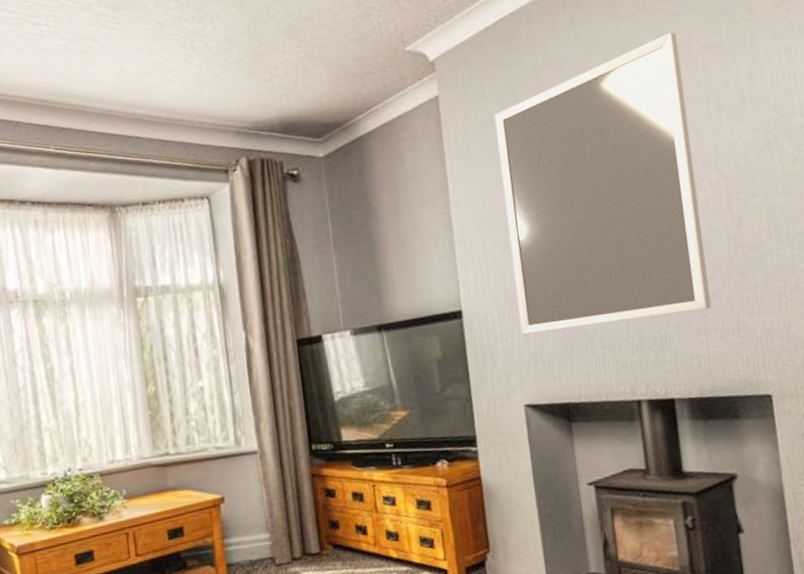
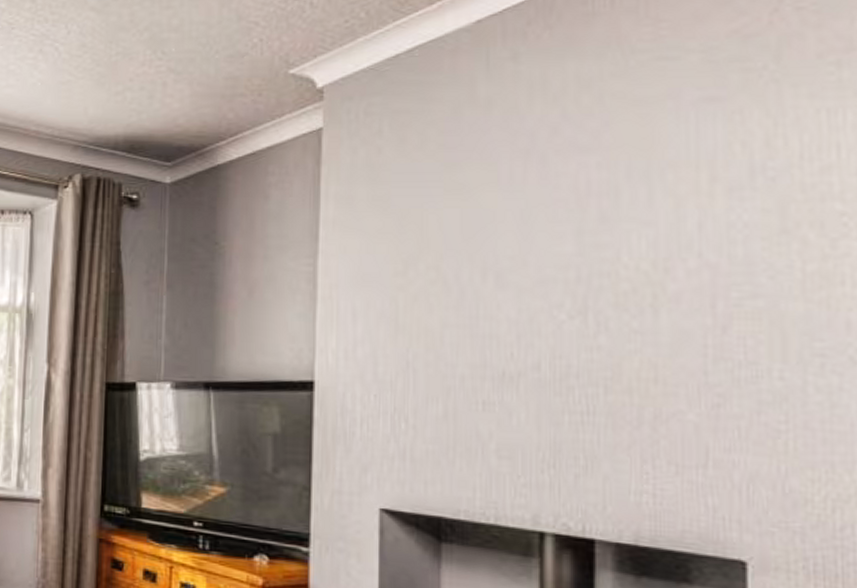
home mirror: present [494,32,712,335] -> none [389,78,667,434]

